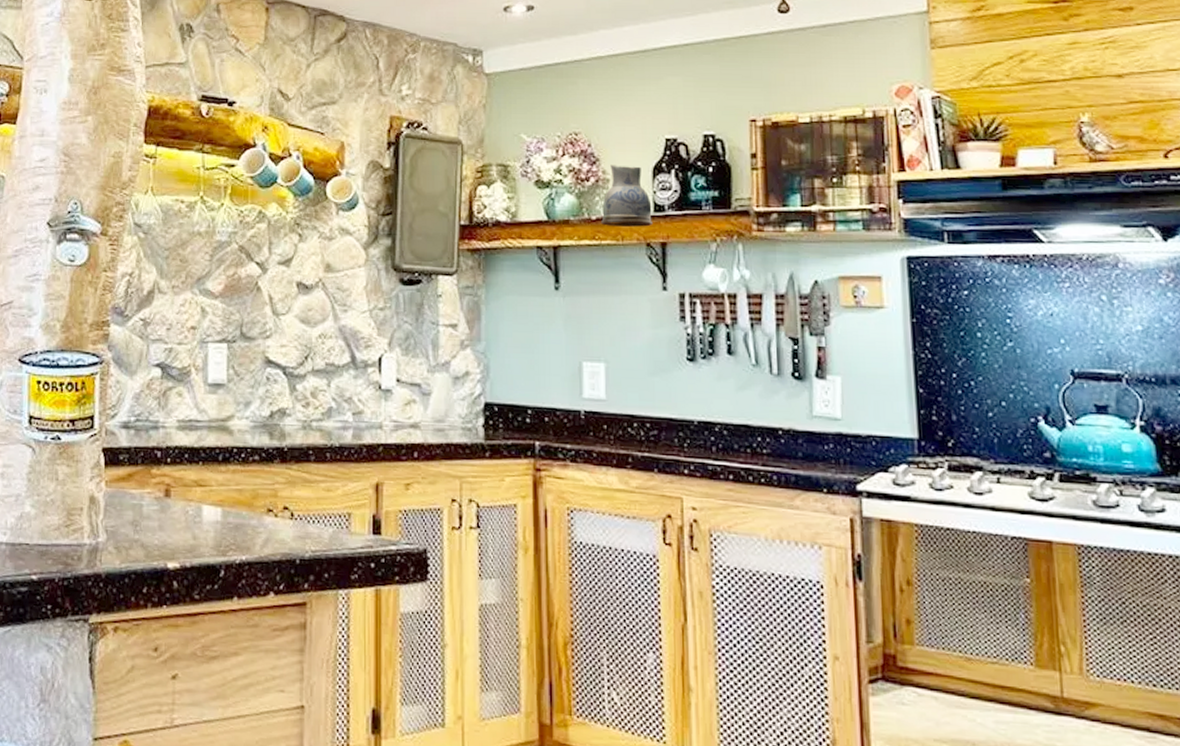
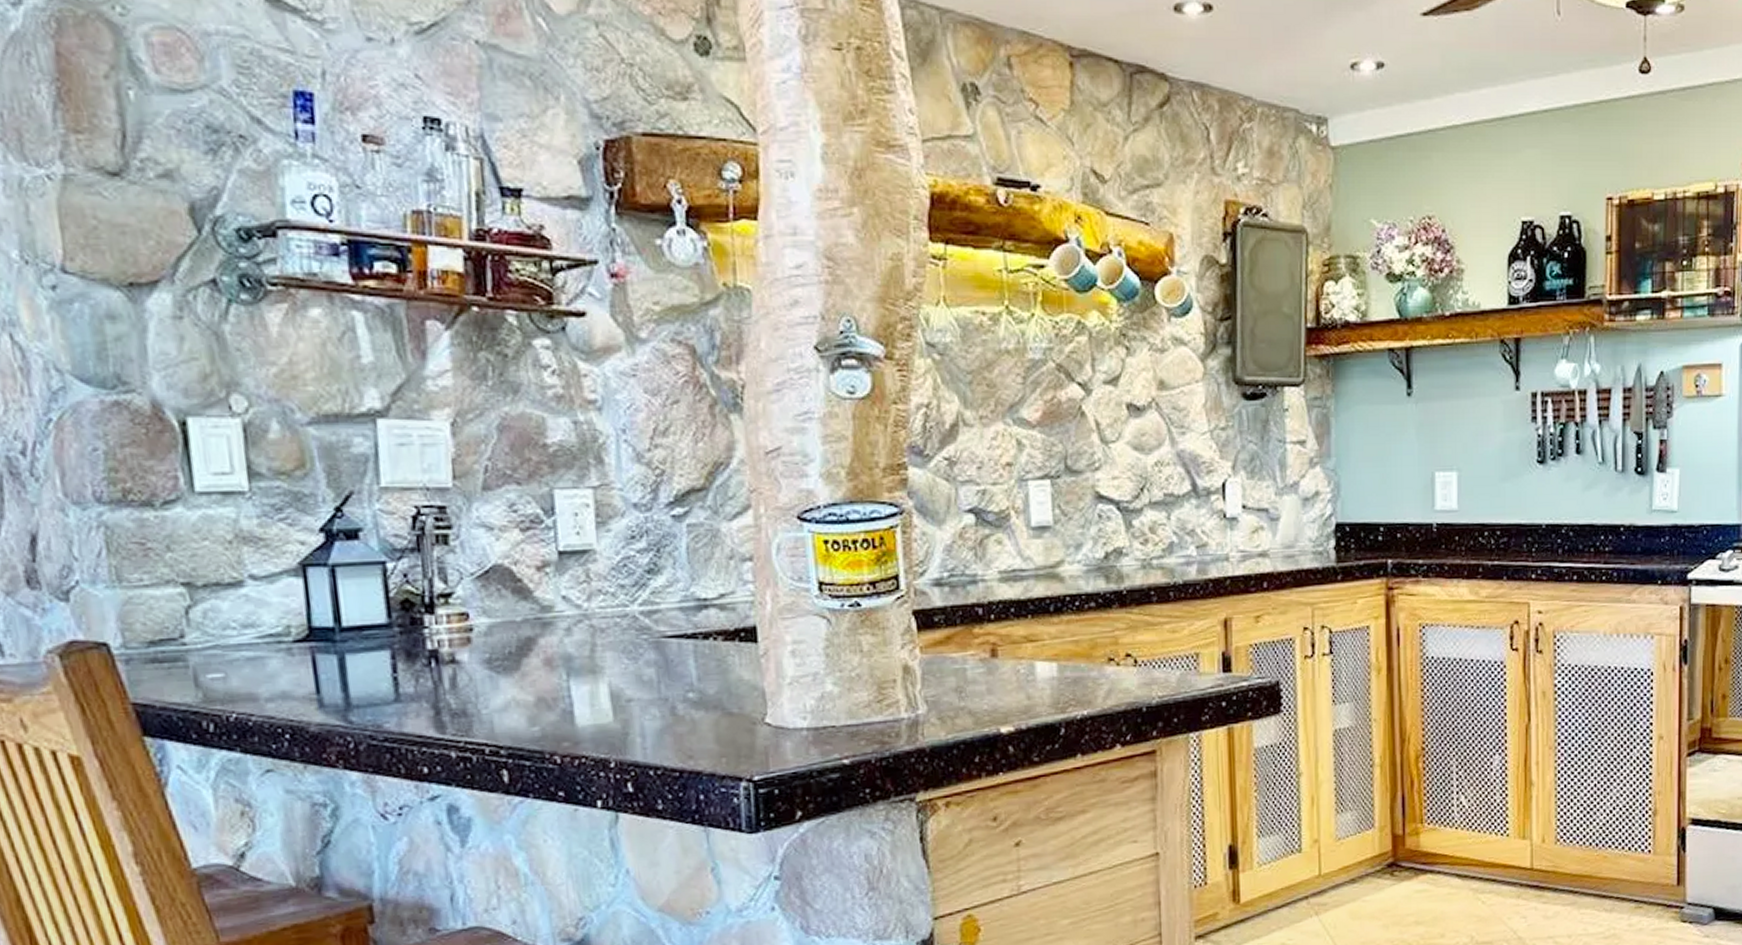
ceramic pitcher: present [601,164,652,227] -> none [1455,252,1507,322]

